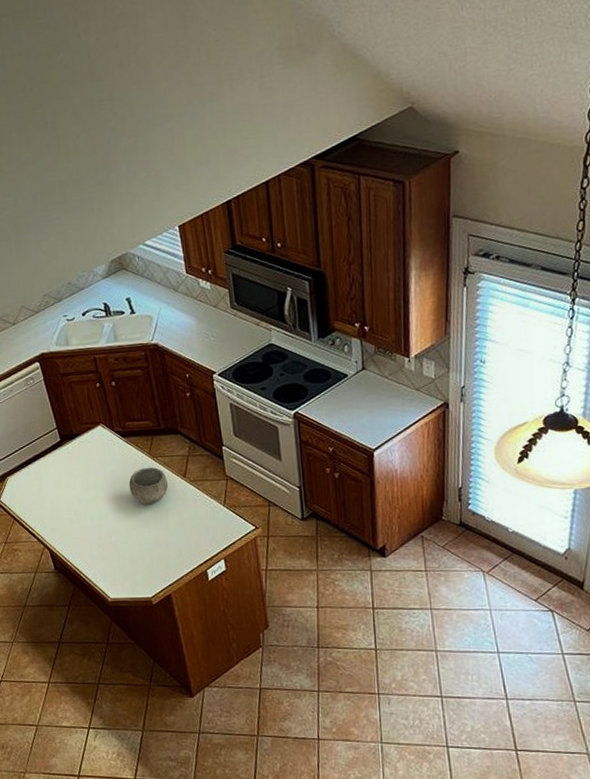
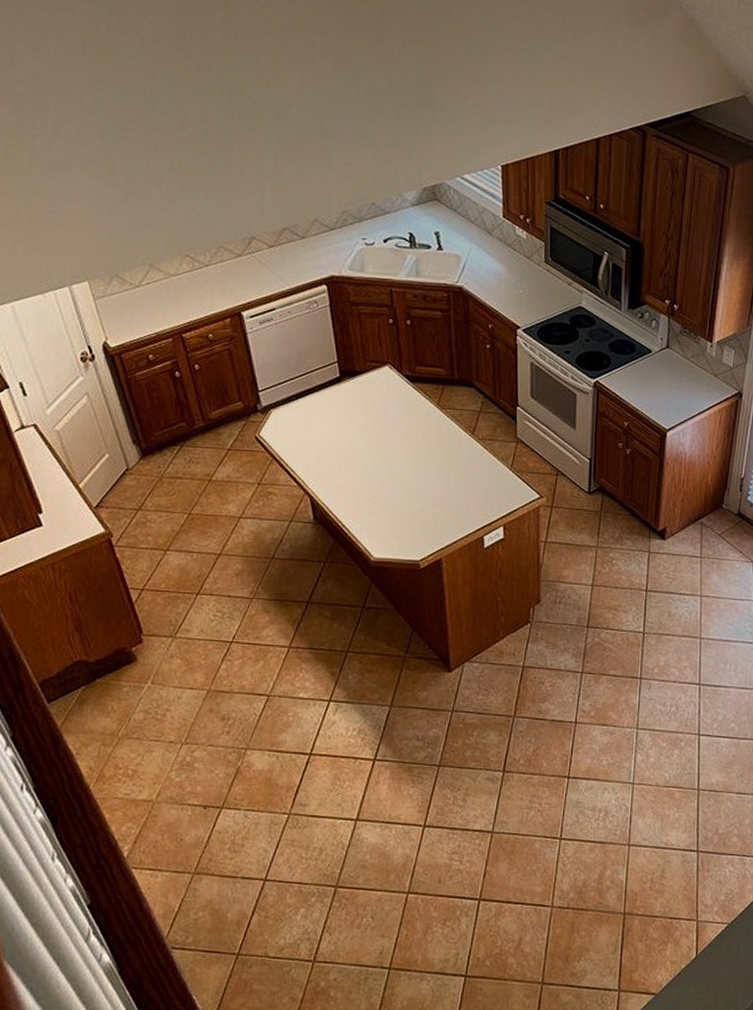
bowl: present [128,467,168,505] -> none [410,418,454,459]

